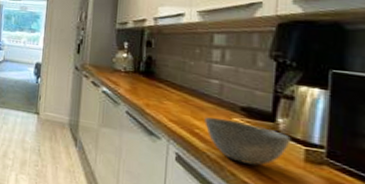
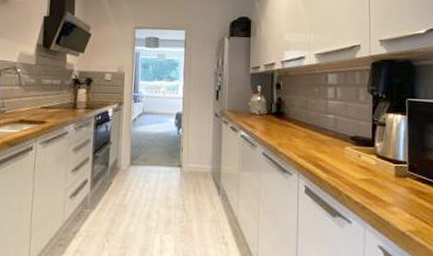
bowl: present [205,117,291,166] -> none [325,148,385,186]

